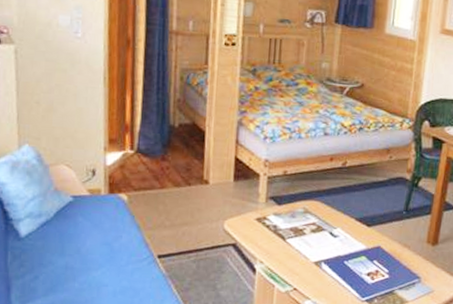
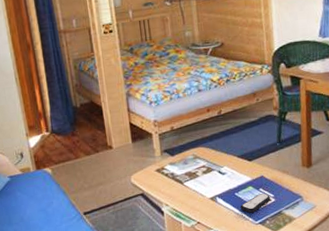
remote control: none [347,267,384,287] -> present [240,193,270,213]

